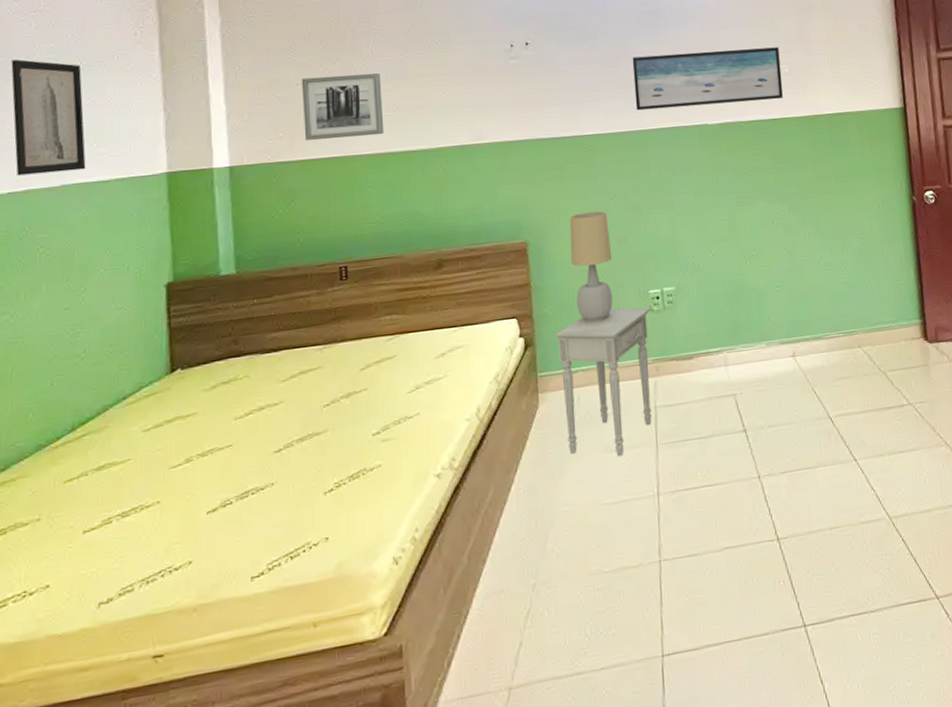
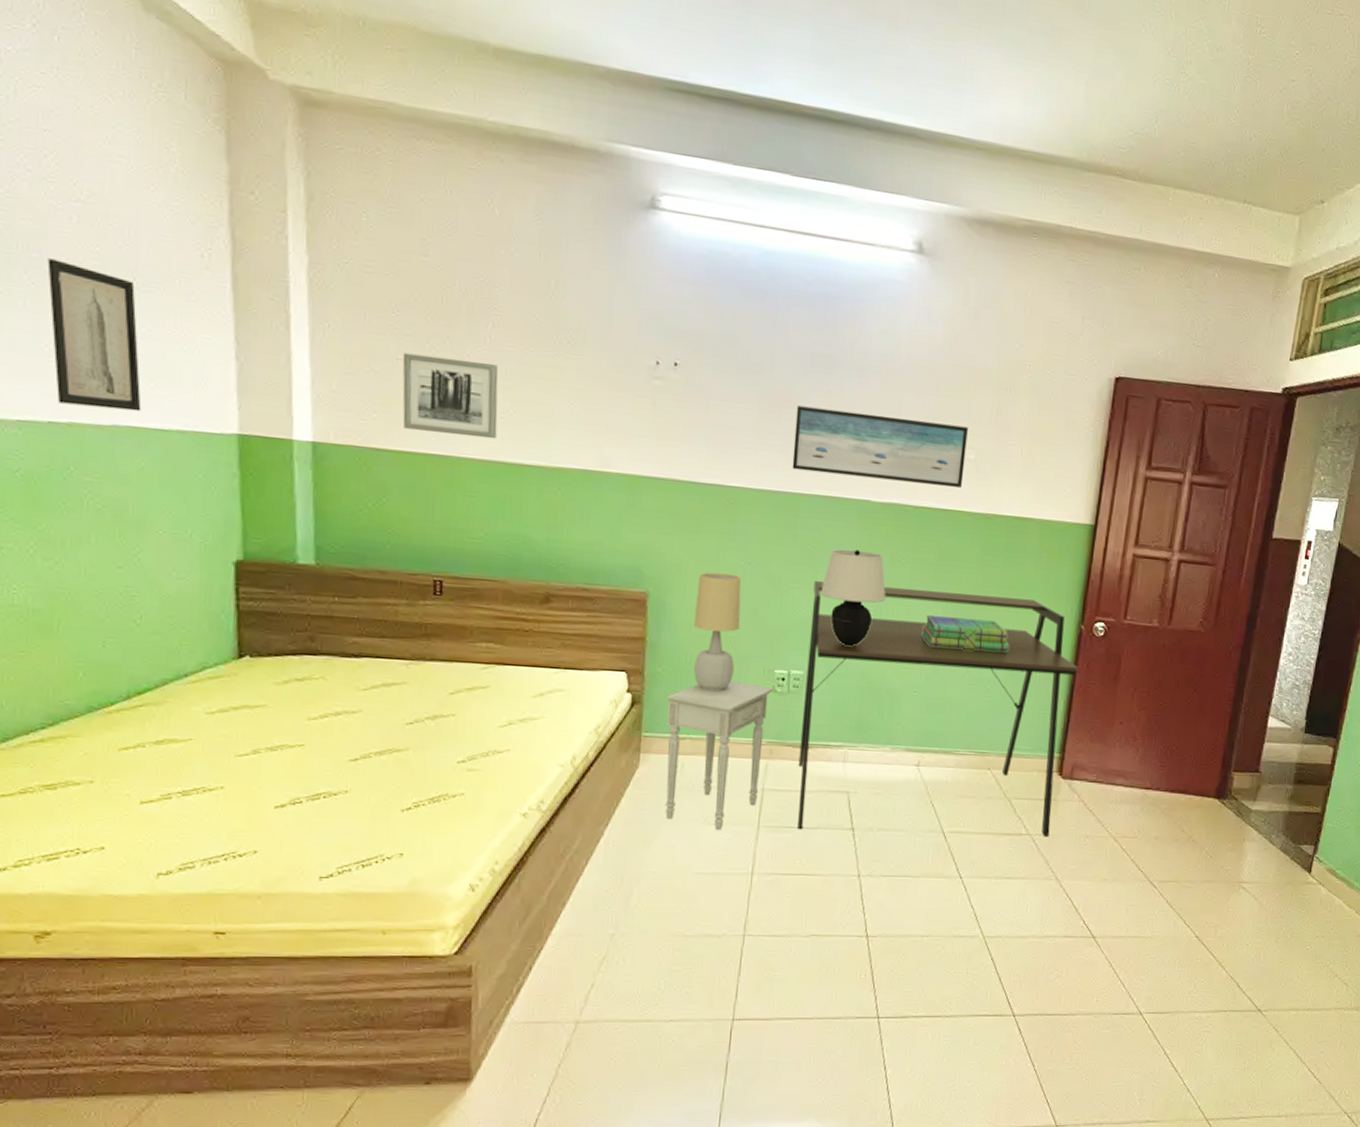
desk: none [671,182,930,440] -> present [797,580,1079,837]
table lamp: none [678,168,736,256] -> present [821,549,886,646]
stack of books: none [773,208,854,243] -> present [922,615,1009,653]

